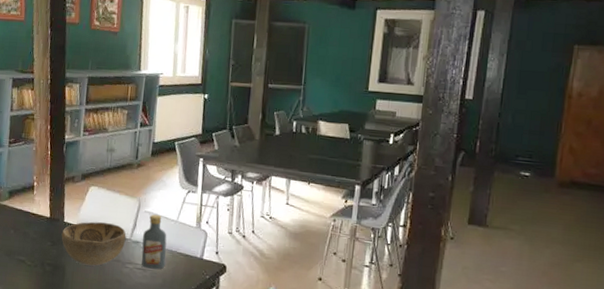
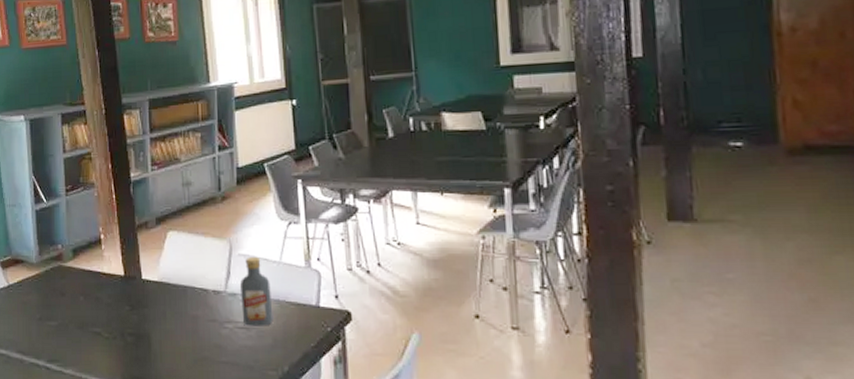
decorative bowl: present [61,221,127,266] -> none [141,275,220,330]

